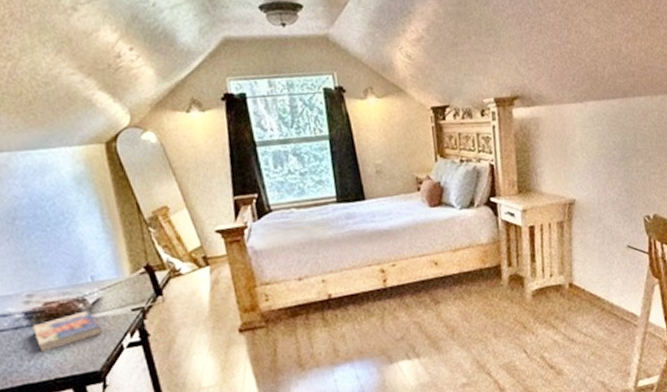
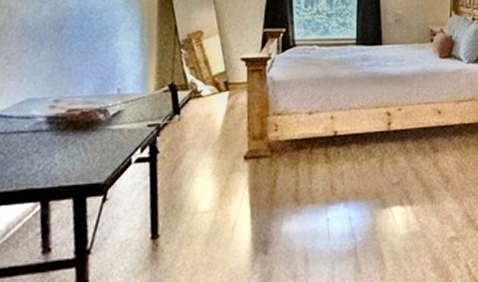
book: present [32,310,102,353] -> none [50,121,115,159]

